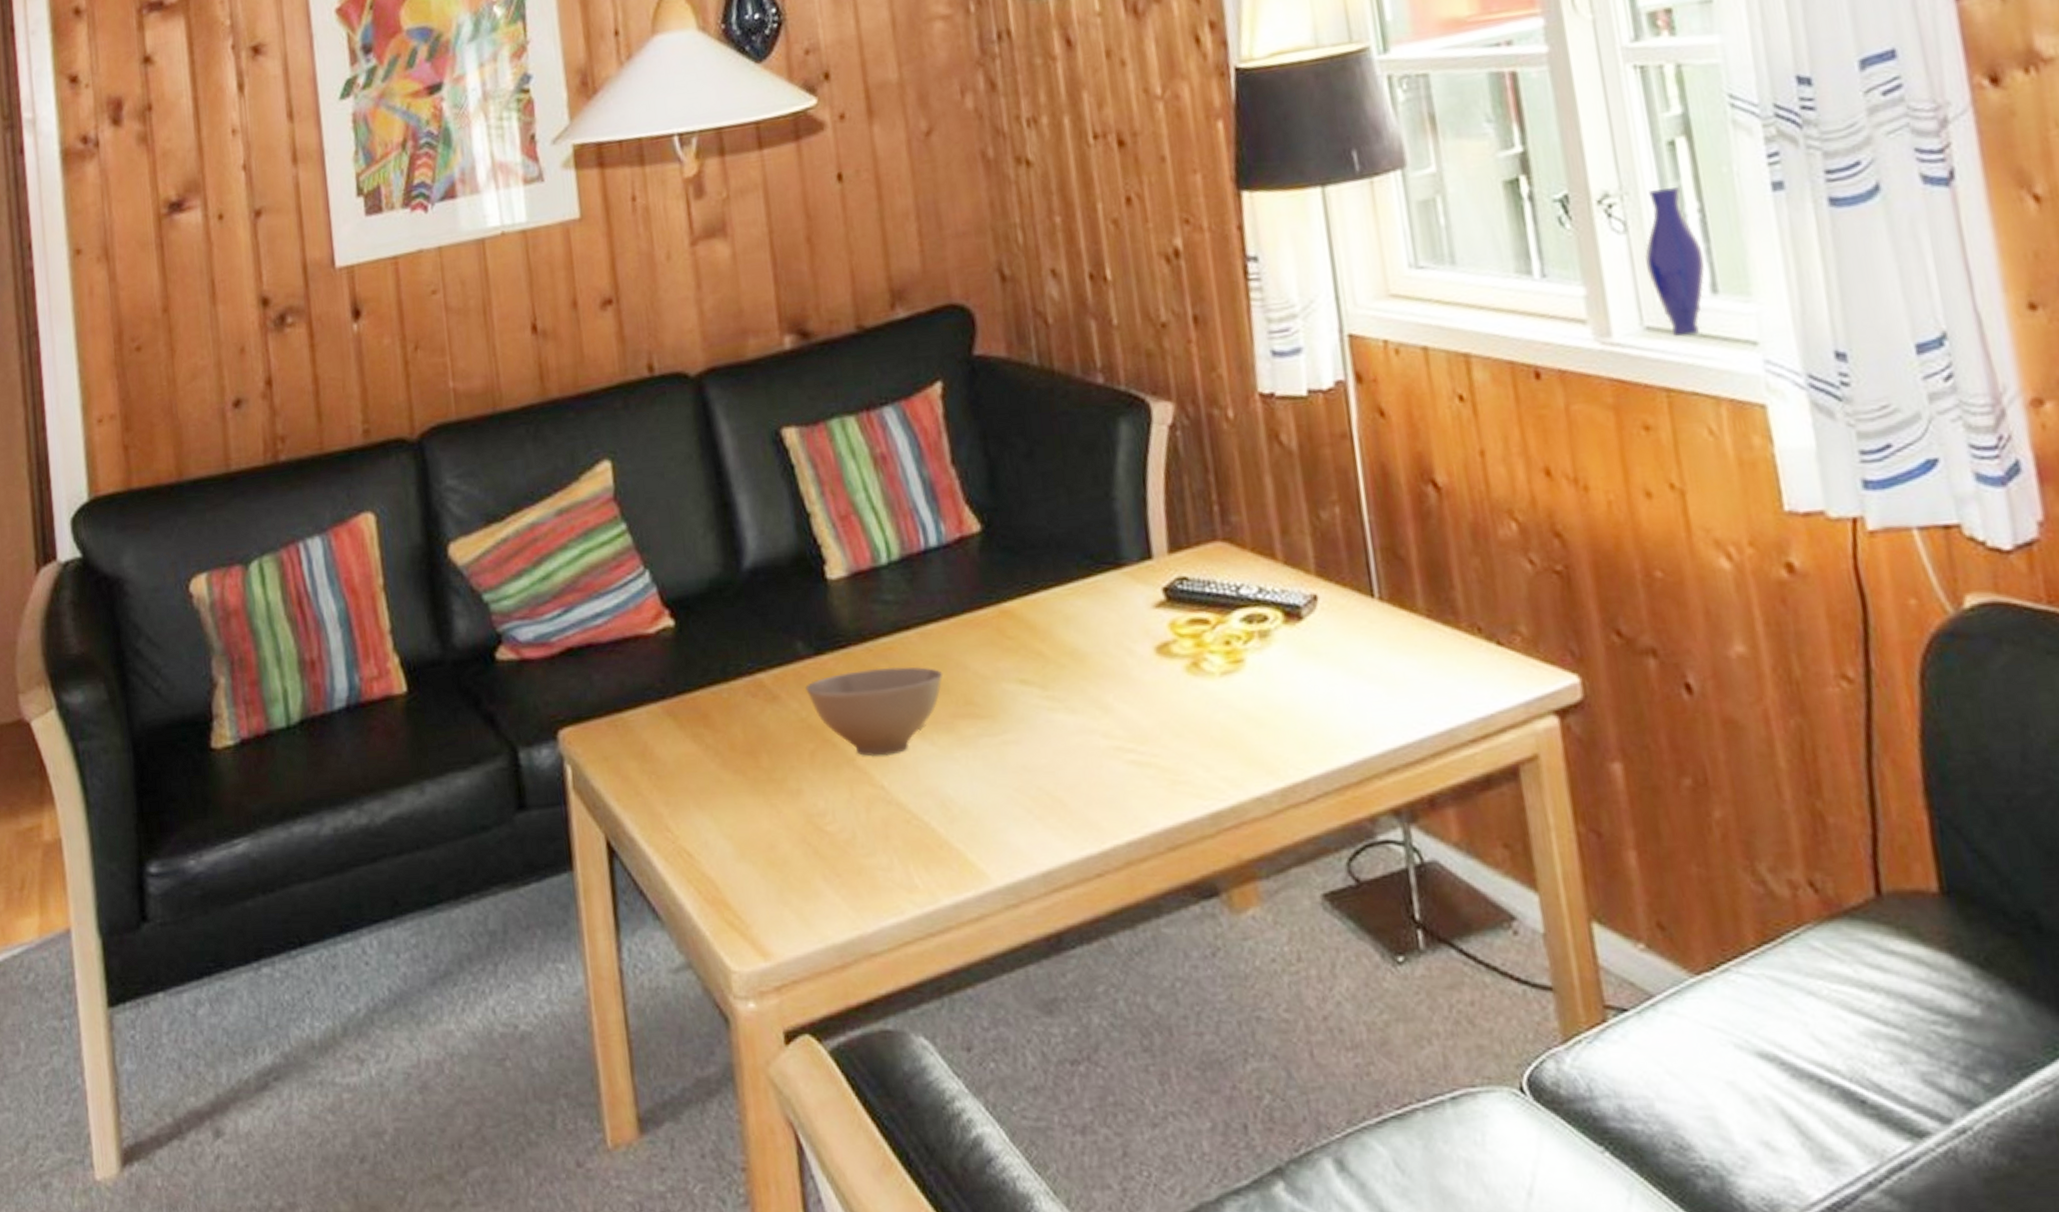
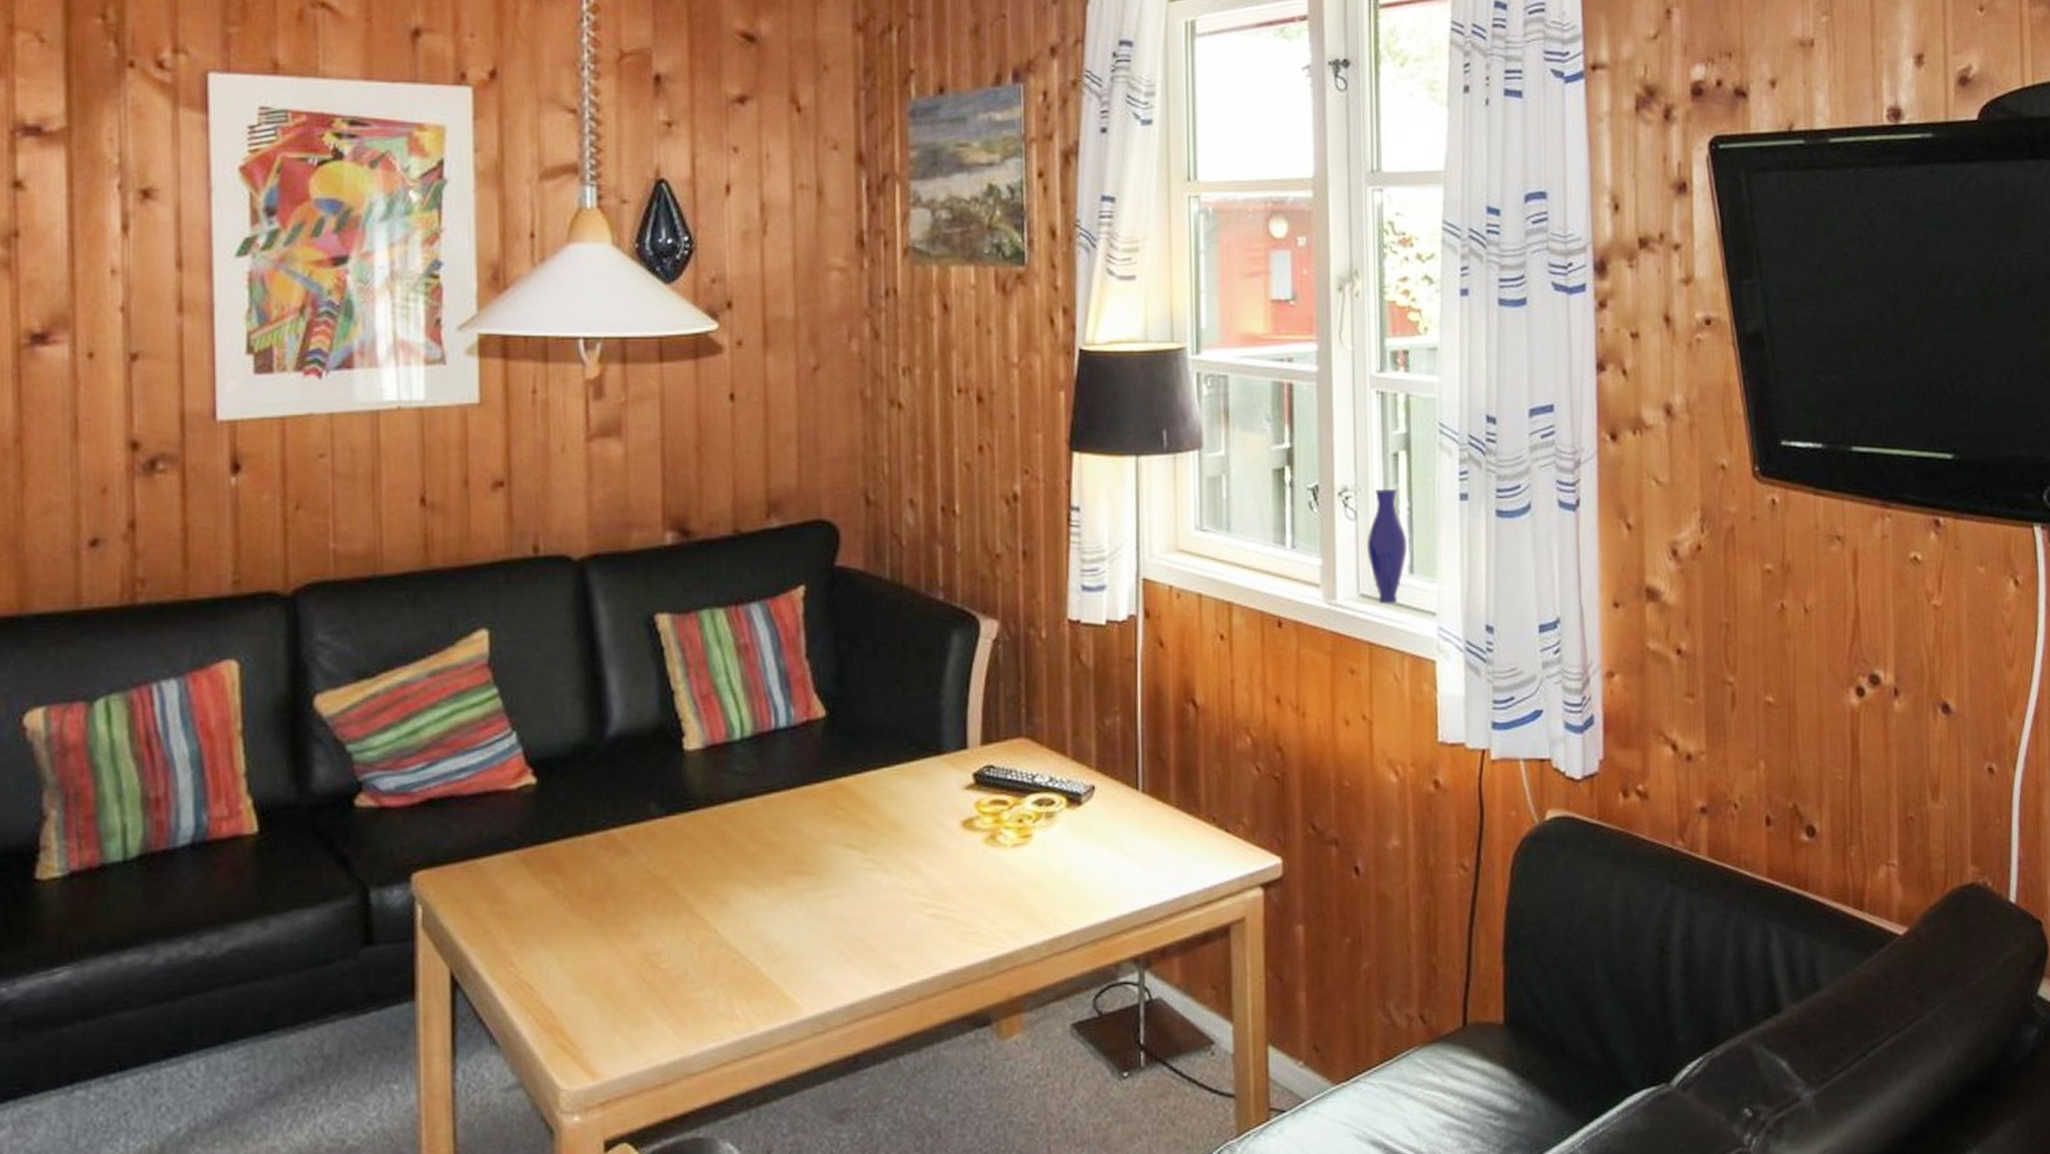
bowl: present [805,667,944,757] -> none [654,828,780,905]

